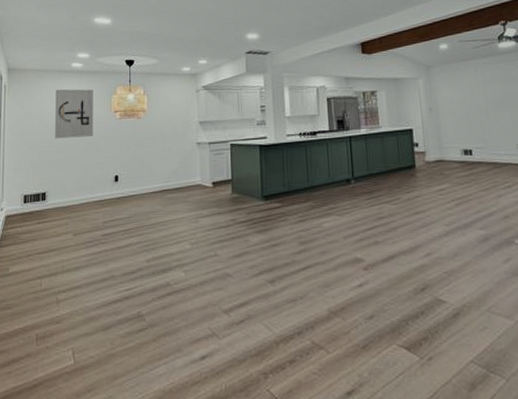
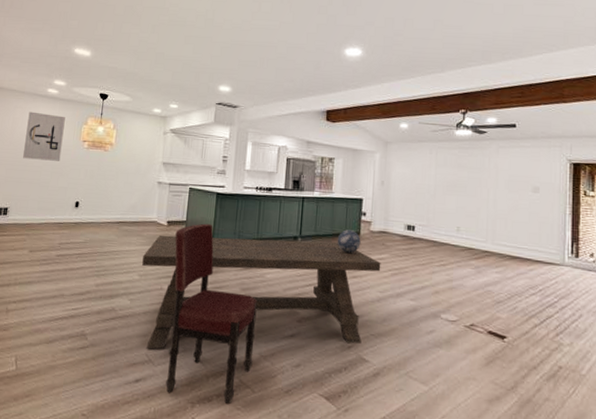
dining table: none [192,179,443,322] -> present [142,235,381,349]
dining chair: none [222,179,323,369] -> present [166,223,257,404]
decorative ball: none [392,163,418,190] -> present [337,229,361,254]

